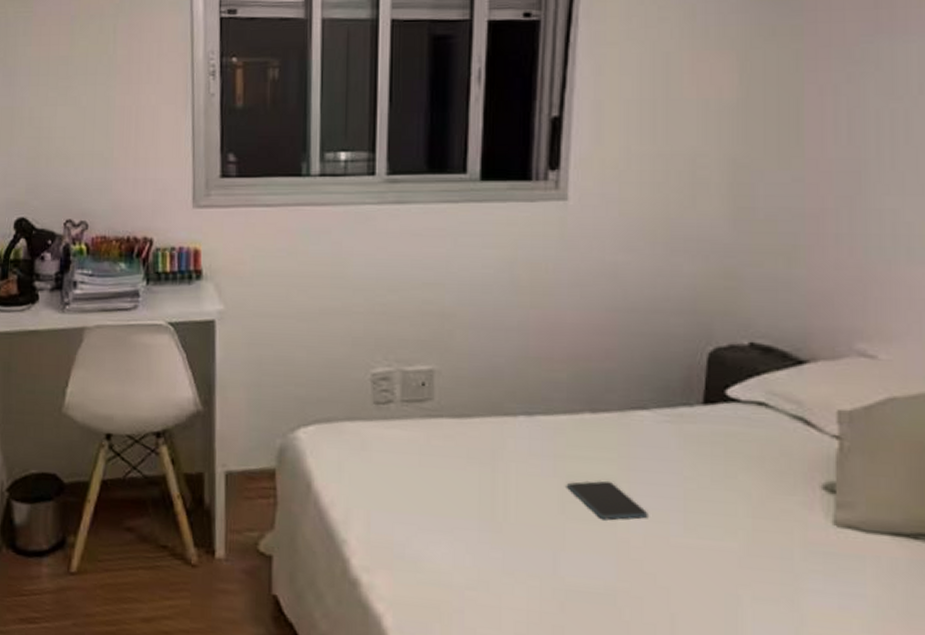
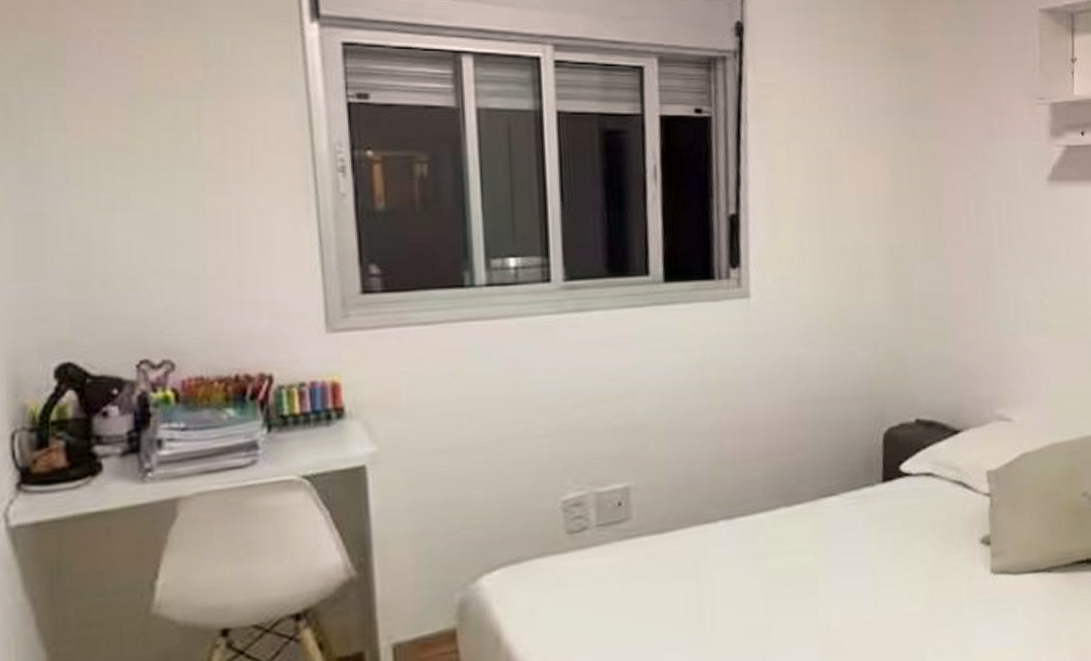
tablet: present [567,480,648,520] -> none [770,571,844,610]

